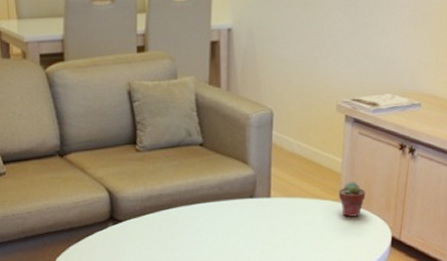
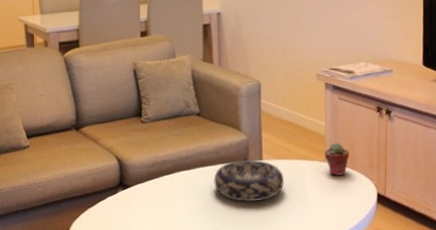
decorative bowl: none [215,196,292,241] -> present [214,159,284,202]

